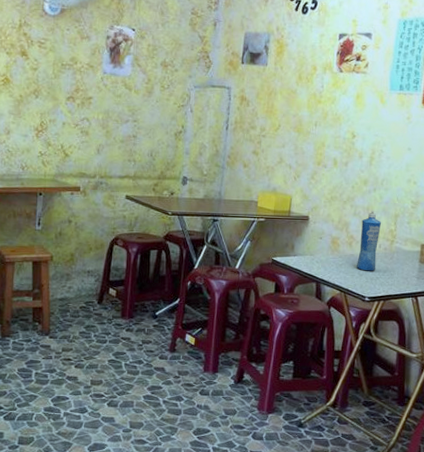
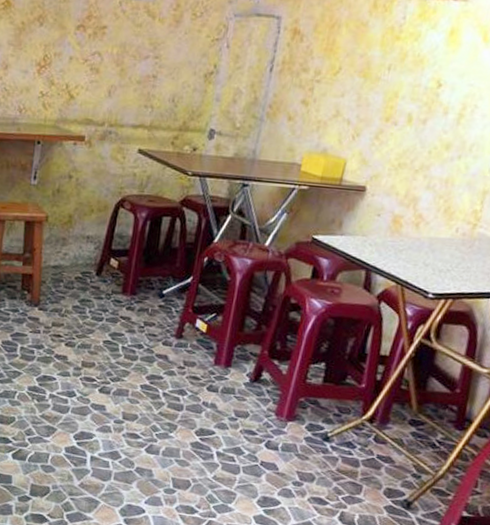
squeeze bottle: present [357,211,381,271] -> none [422,184,463,262]

